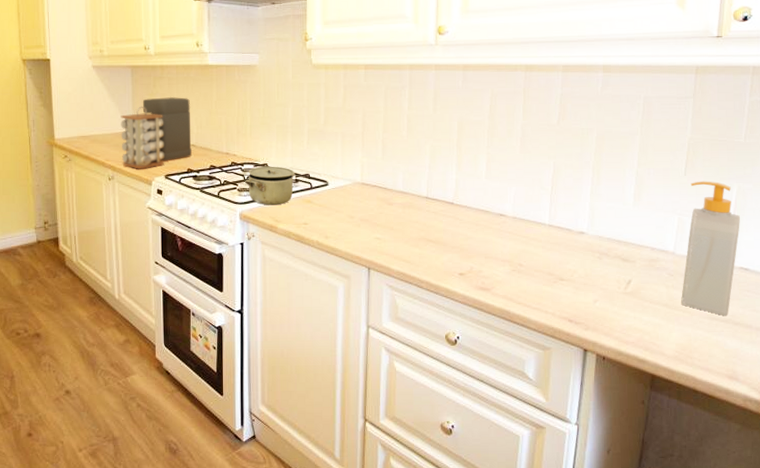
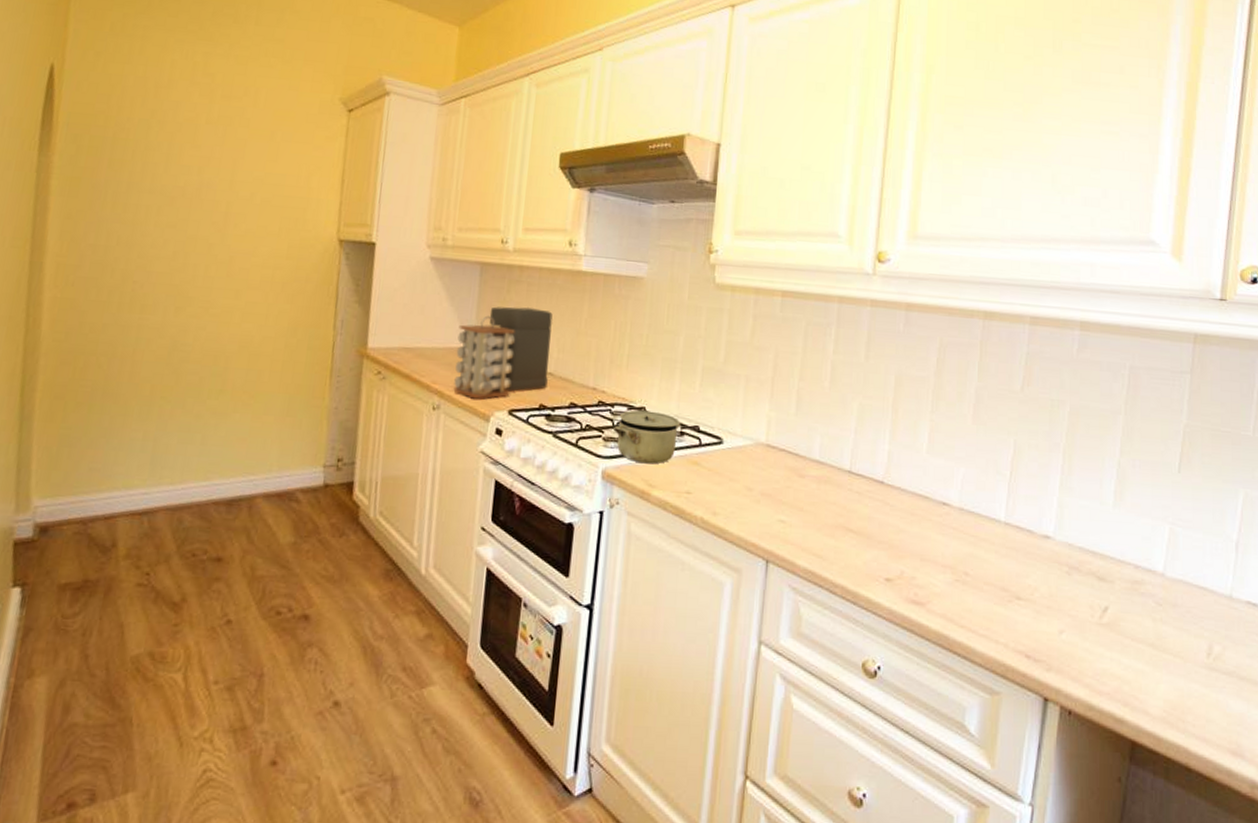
soap bottle: present [681,181,740,316] -> none [1172,481,1247,667]

